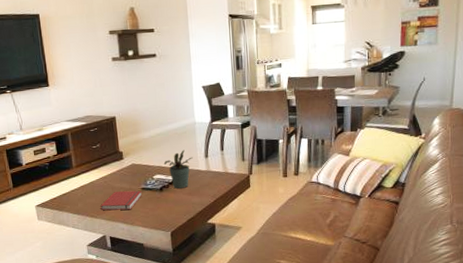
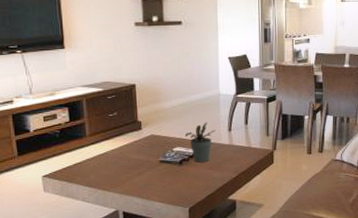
book: present [100,190,142,211] -> none [114,163,160,184]

